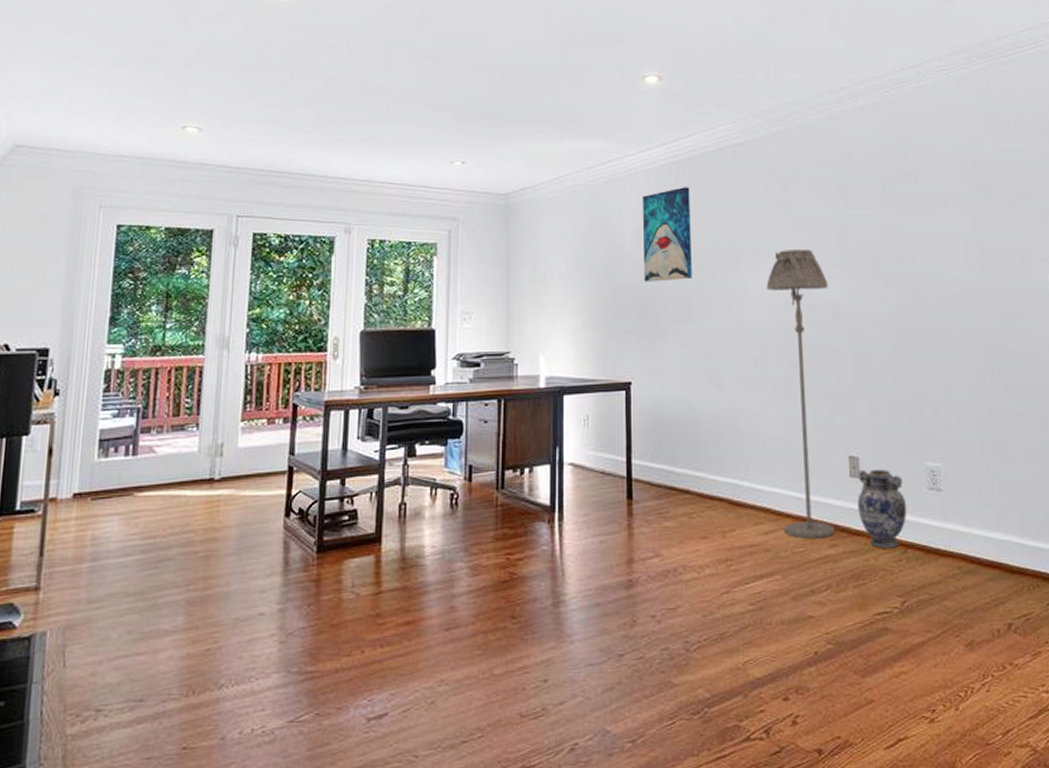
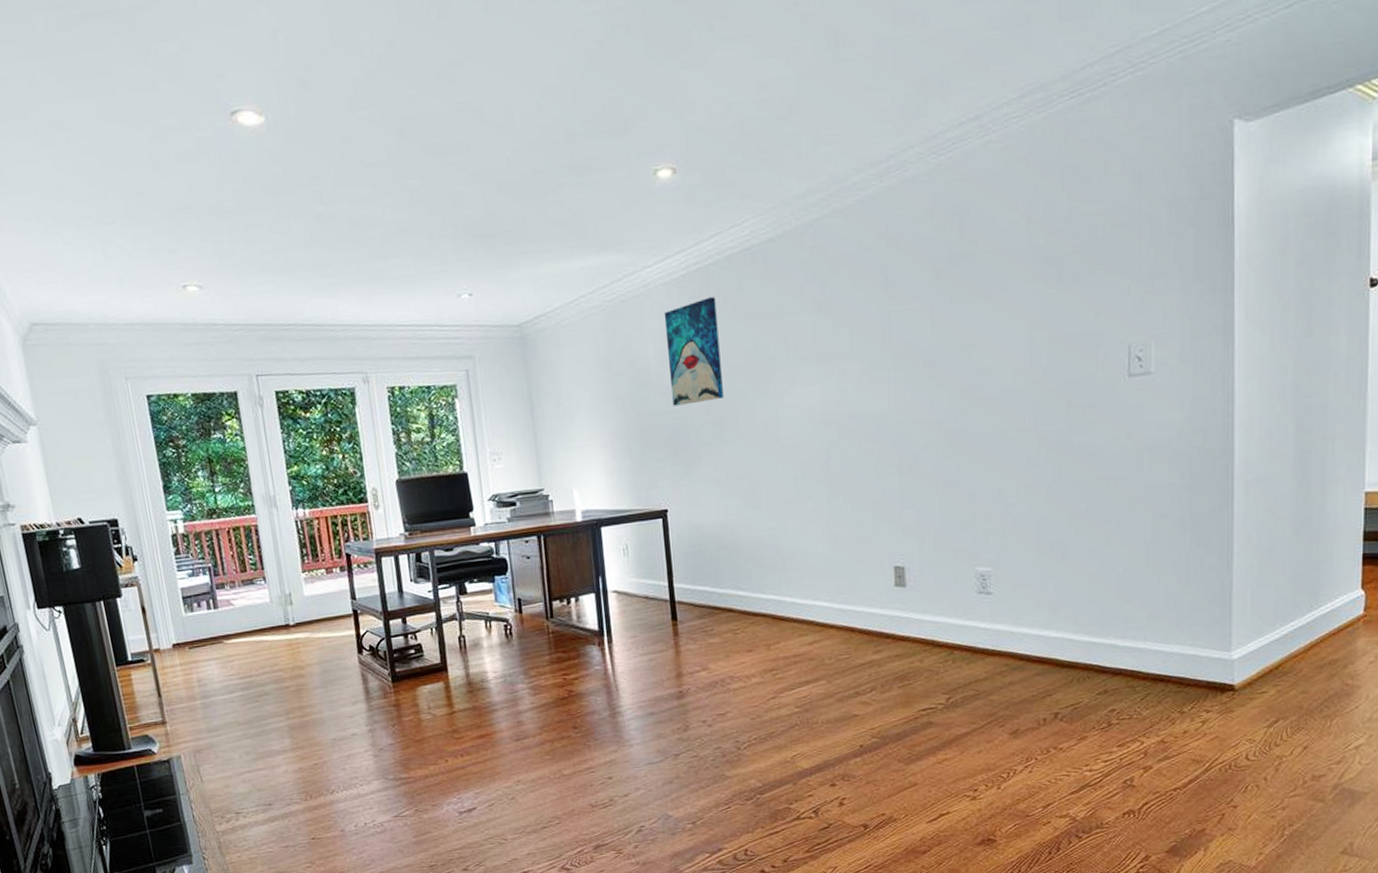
floor lamp: present [766,249,835,539] -> none [804,354,879,647]
vase: present [857,470,907,549] -> none [903,577,955,652]

